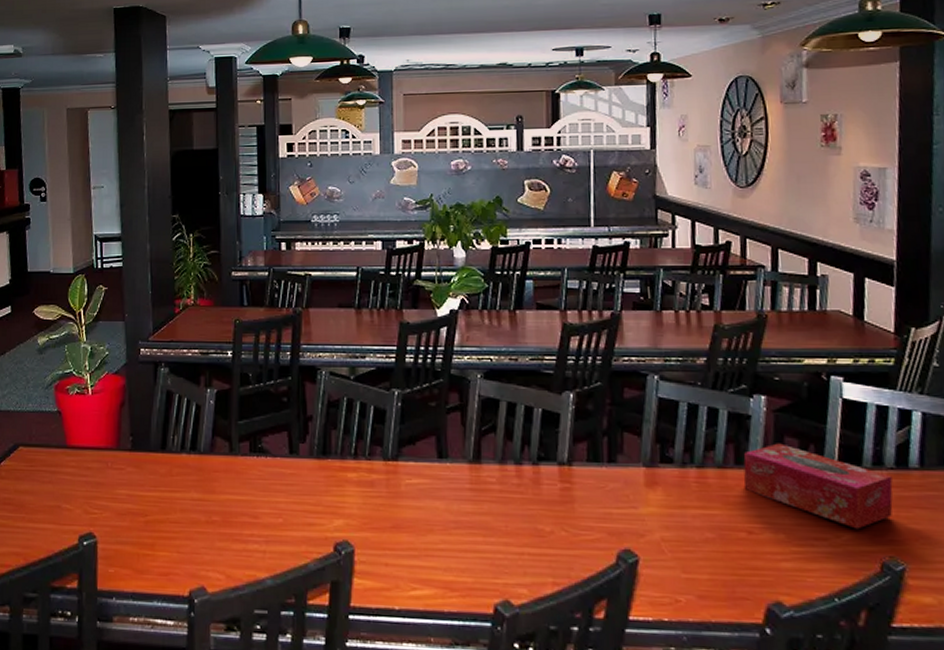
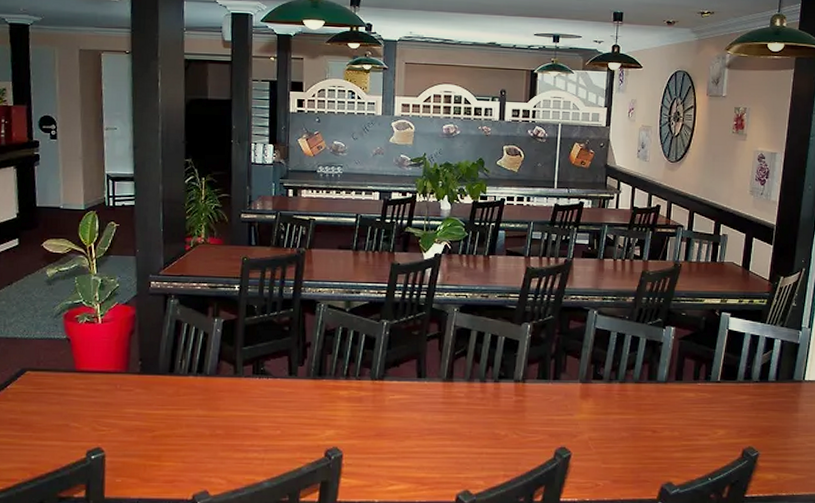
tissue box: present [743,443,893,529] -> none [652,363,756,427]

